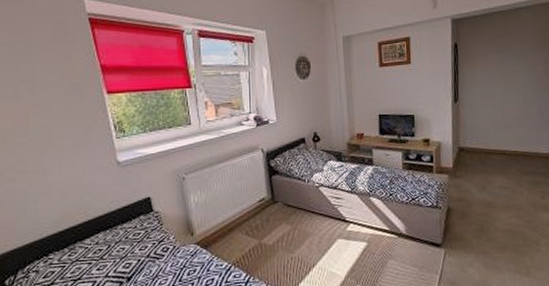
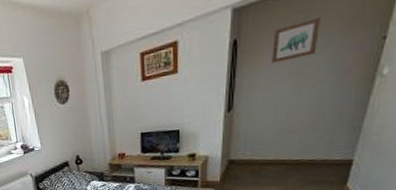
wall art: none [484,36,517,66] -> present [272,17,320,64]

